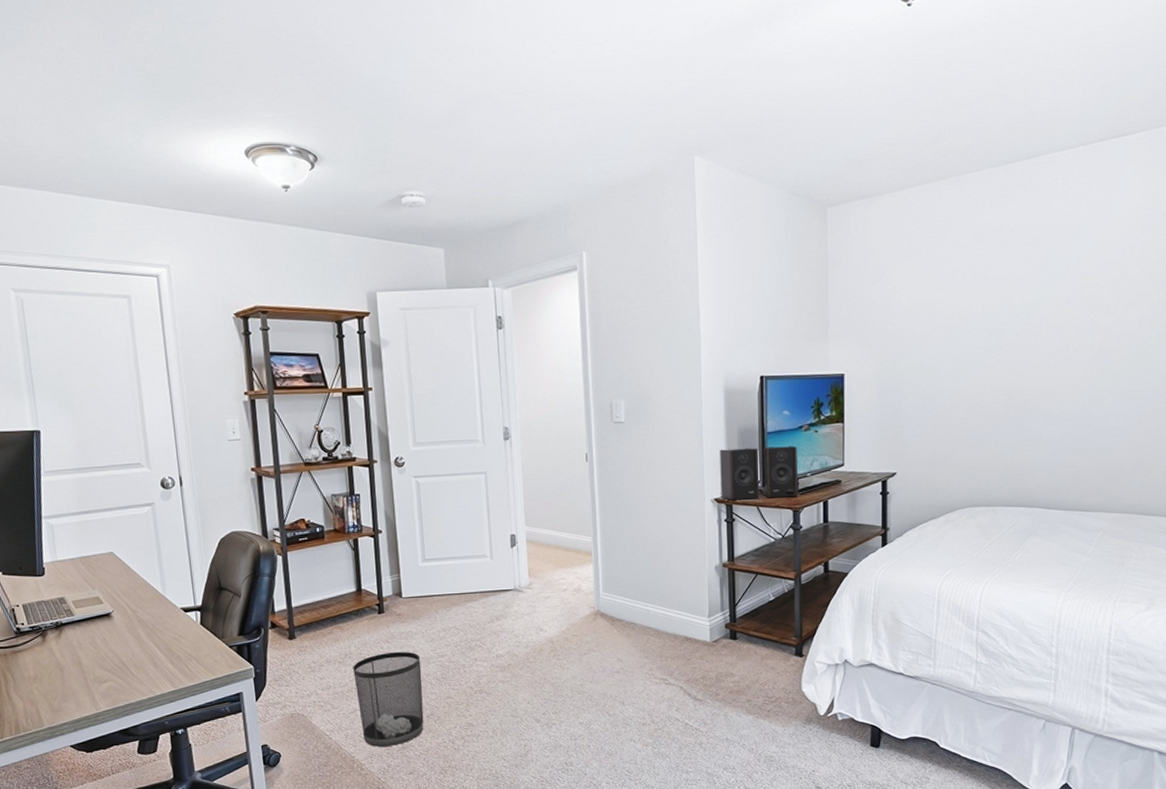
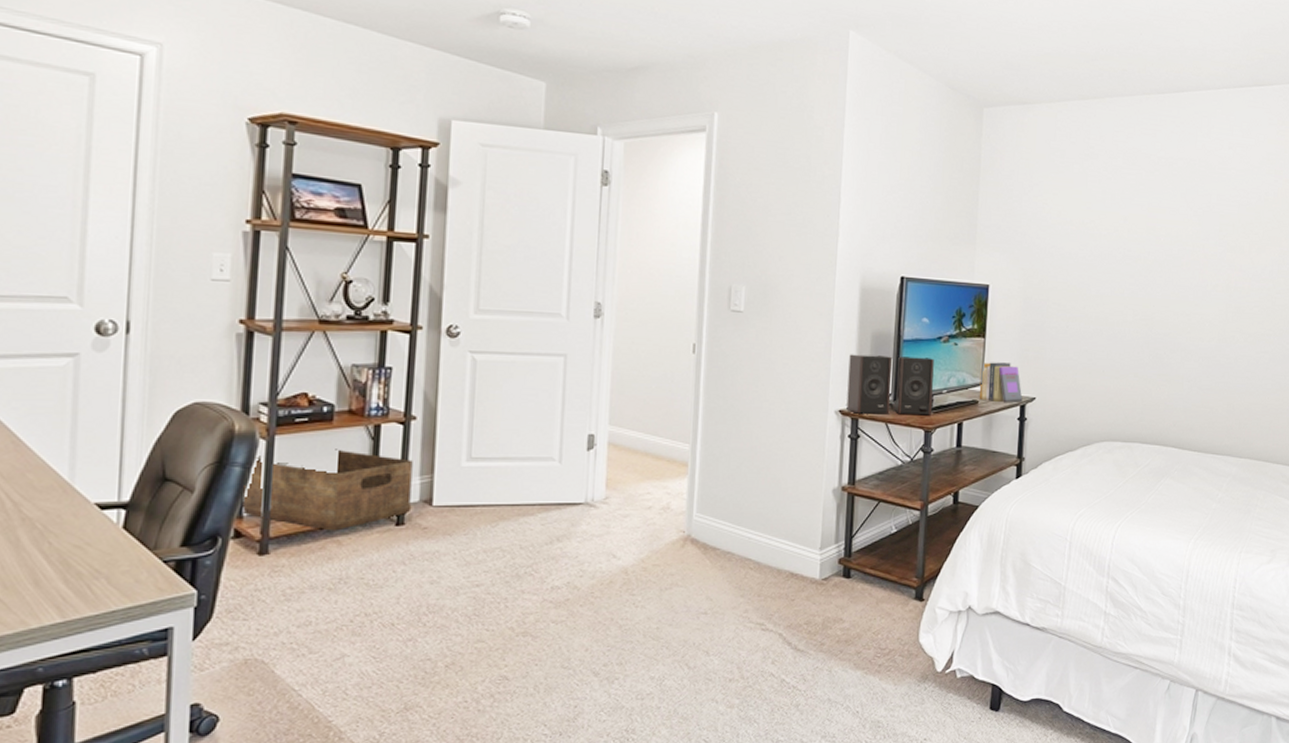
storage basket: none [272,560,387,620] -> present [242,450,413,531]
waste bin: present [352,651,424,747] -> none [346,577,447,707]
books: none [841,443,884,481] -> present [979,362,1023,404]

